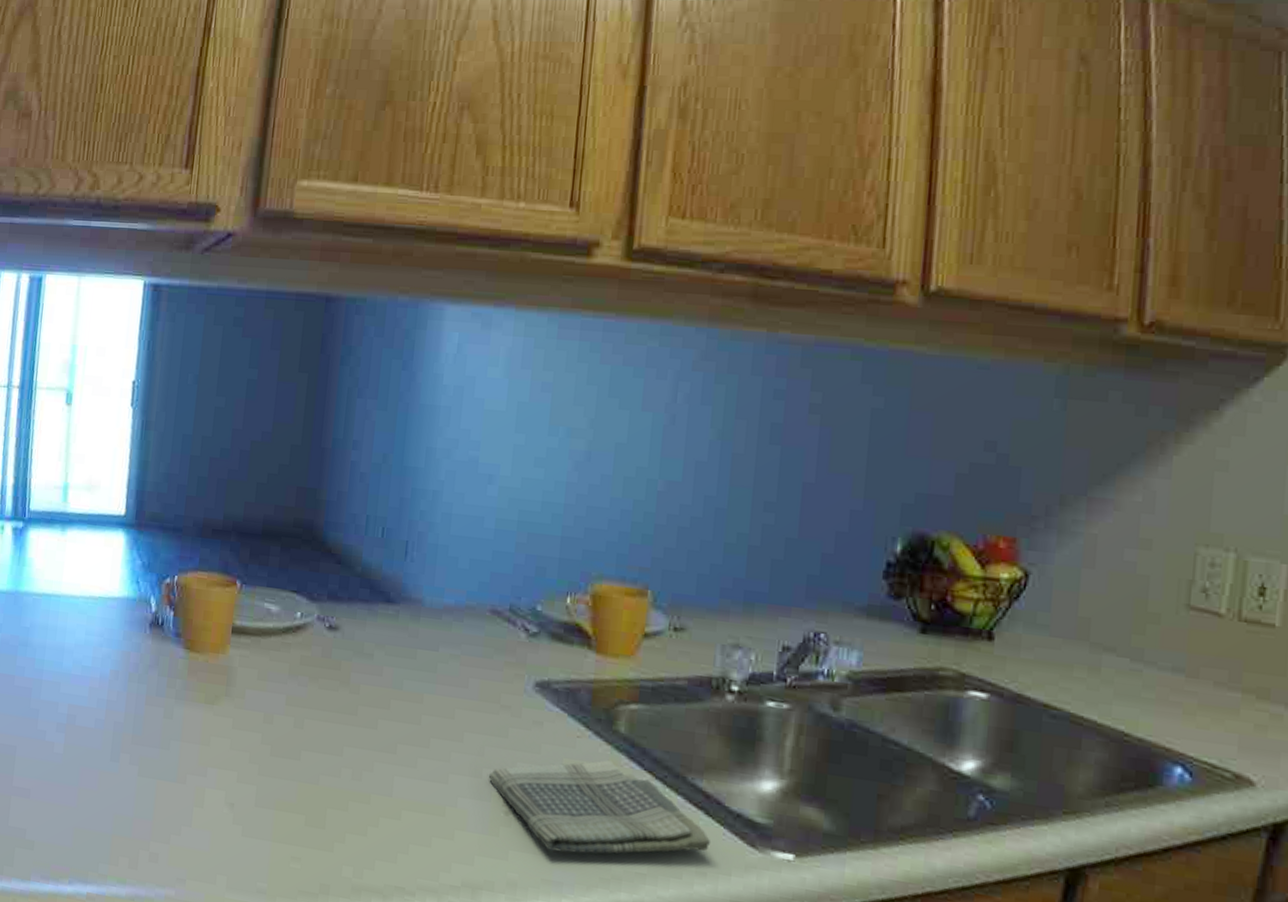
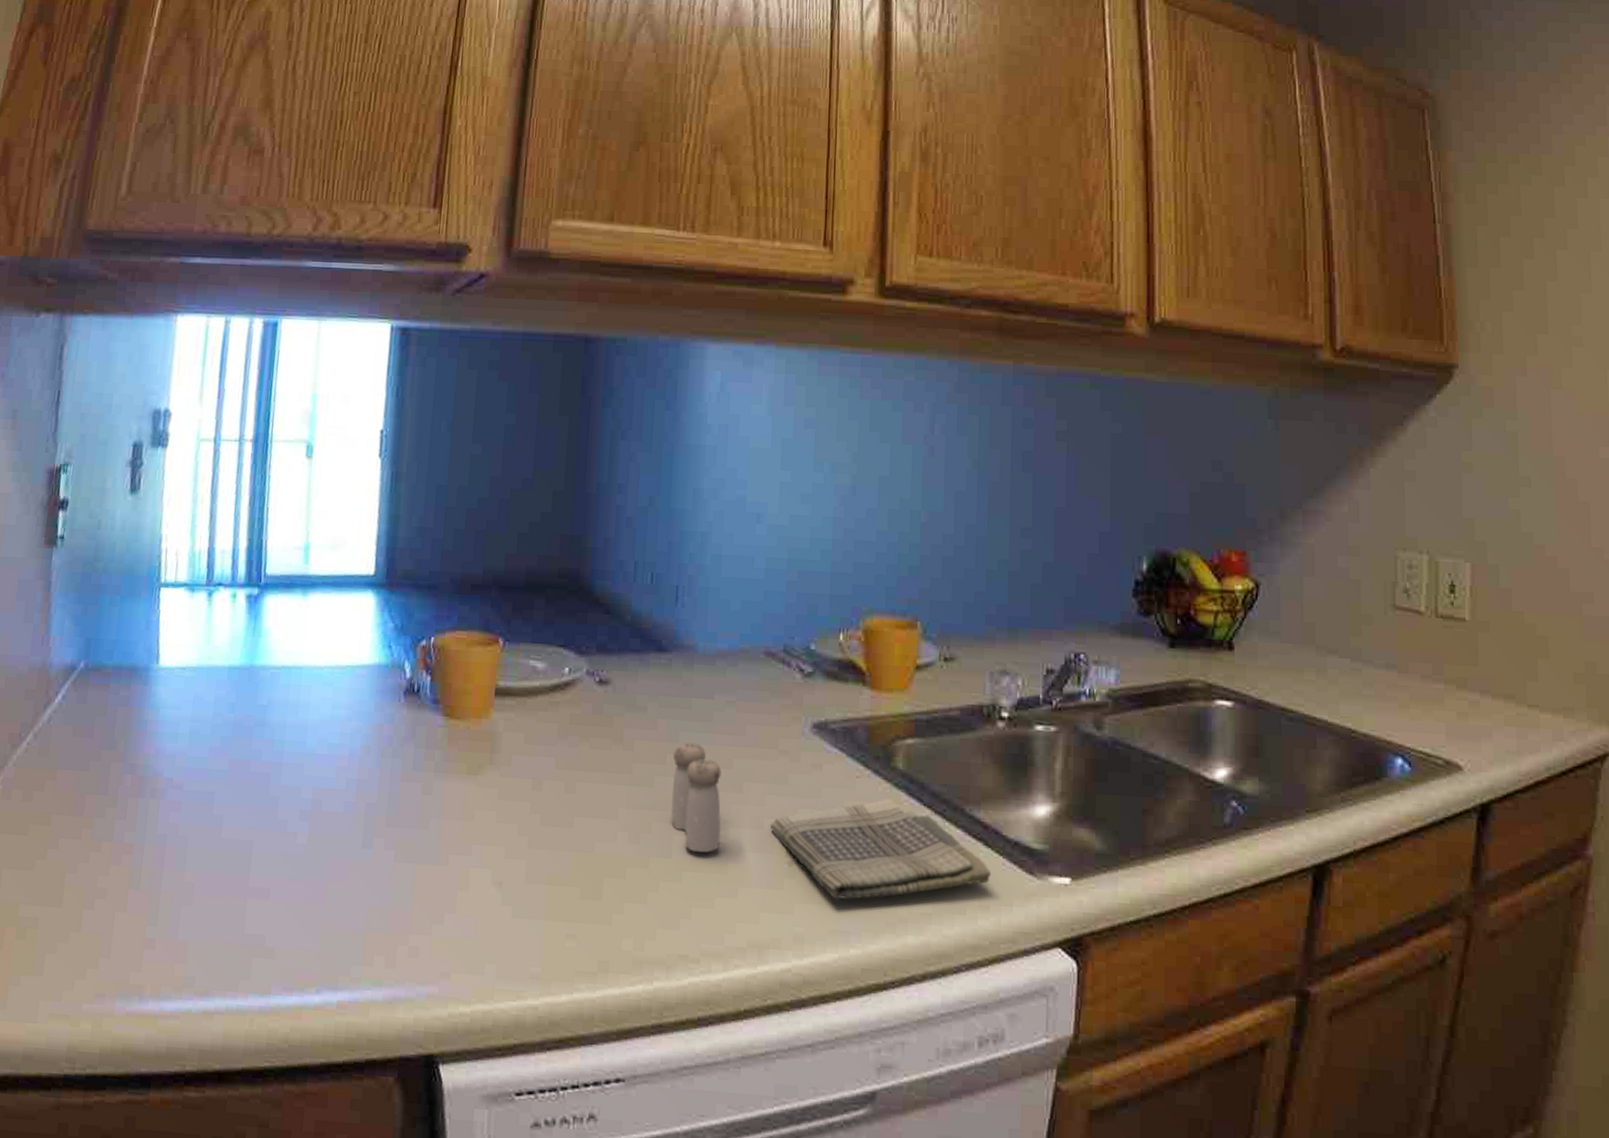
salt and pepper shaker: none [393,690,443,795] -> present [671,742,722,853]

